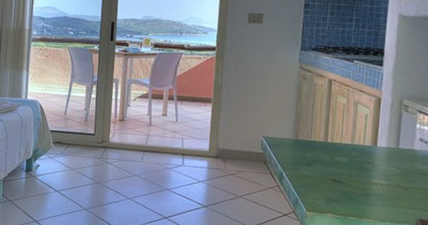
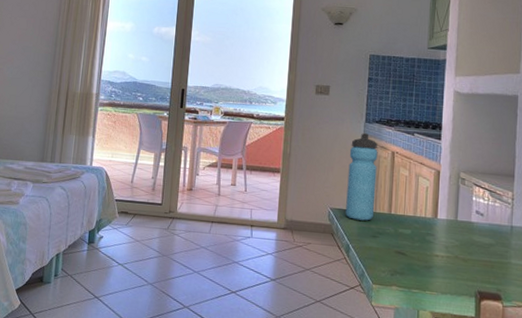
water bottle: none [279,61,314,149] -> present [345,133,378,221]

